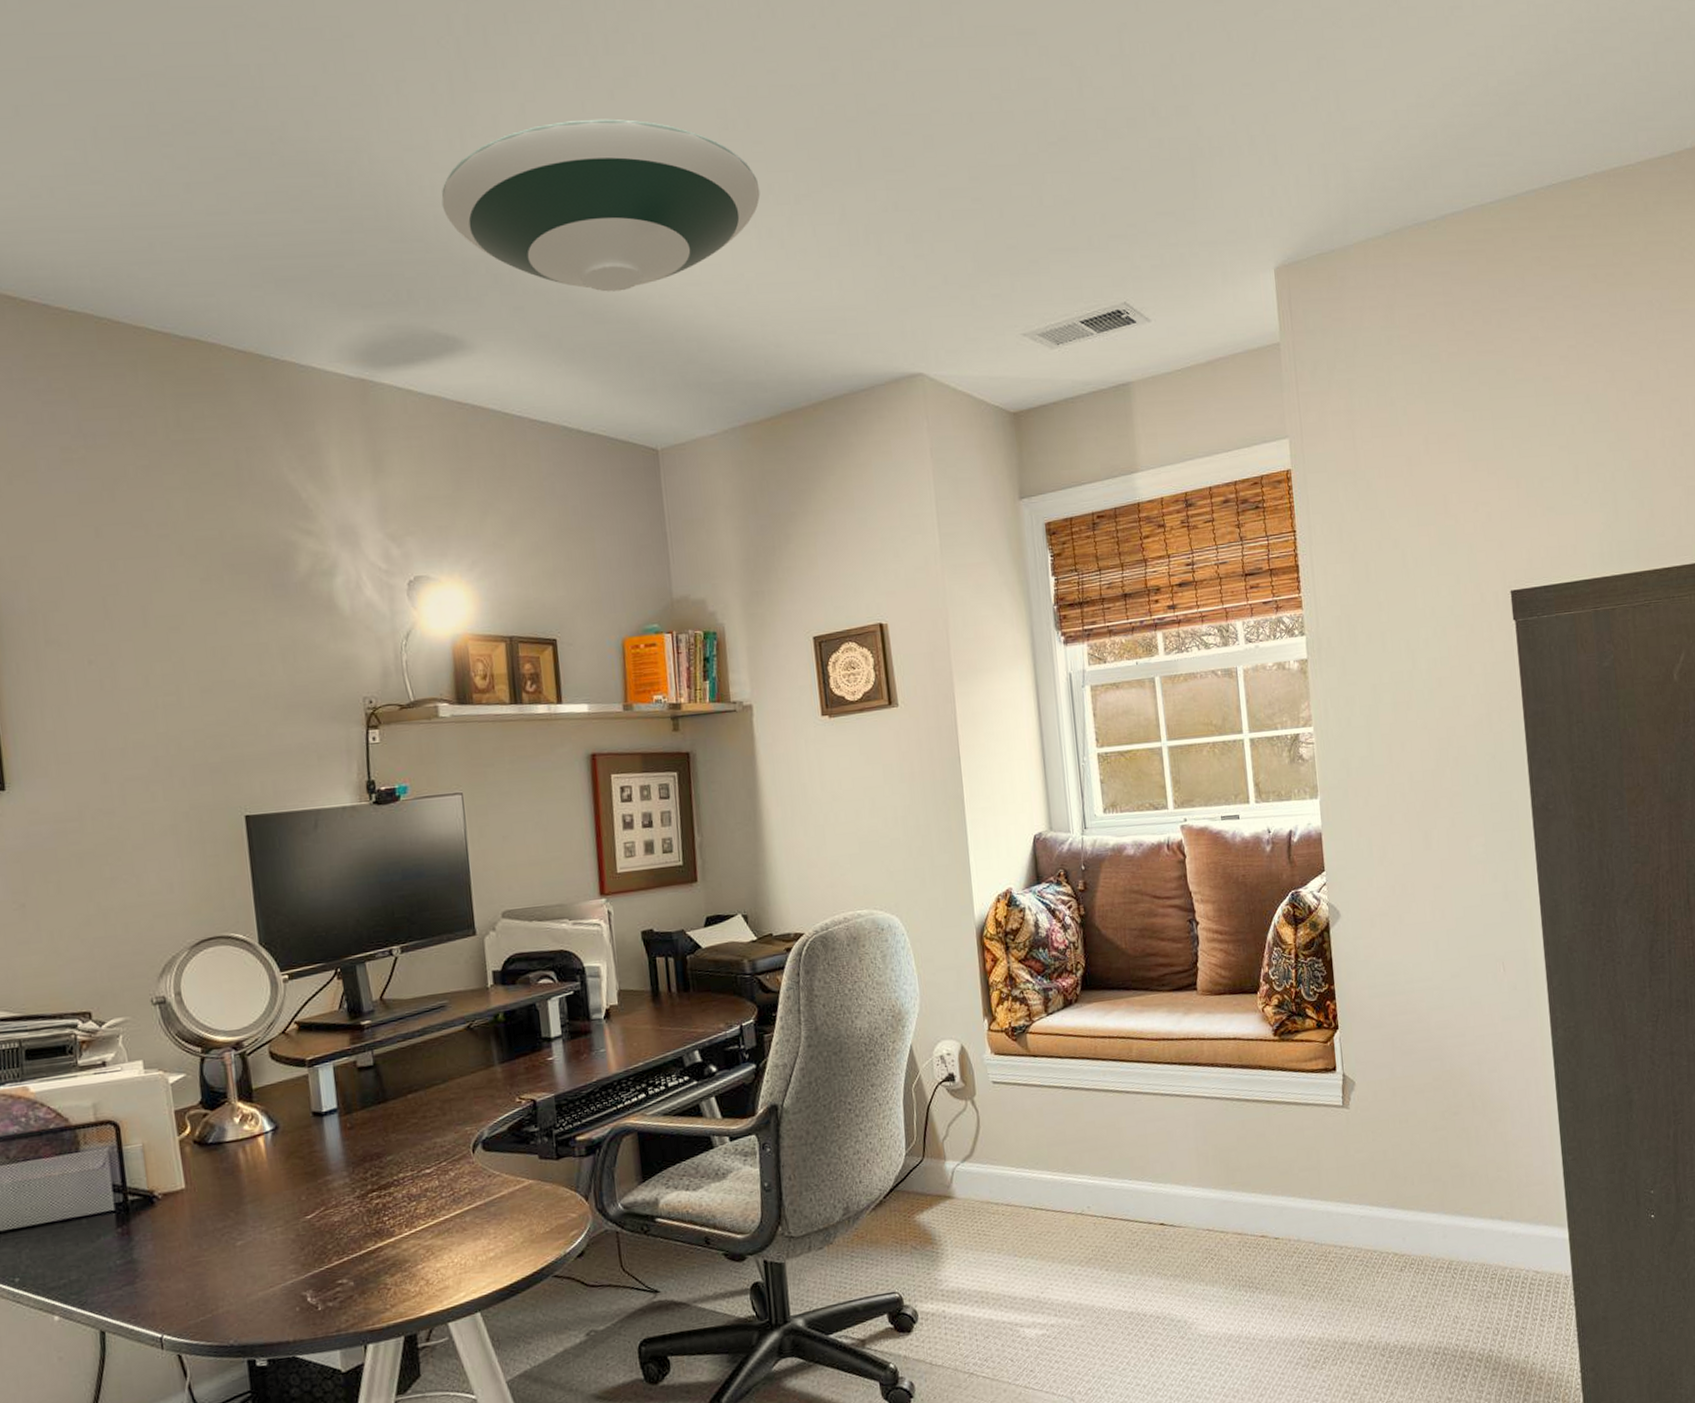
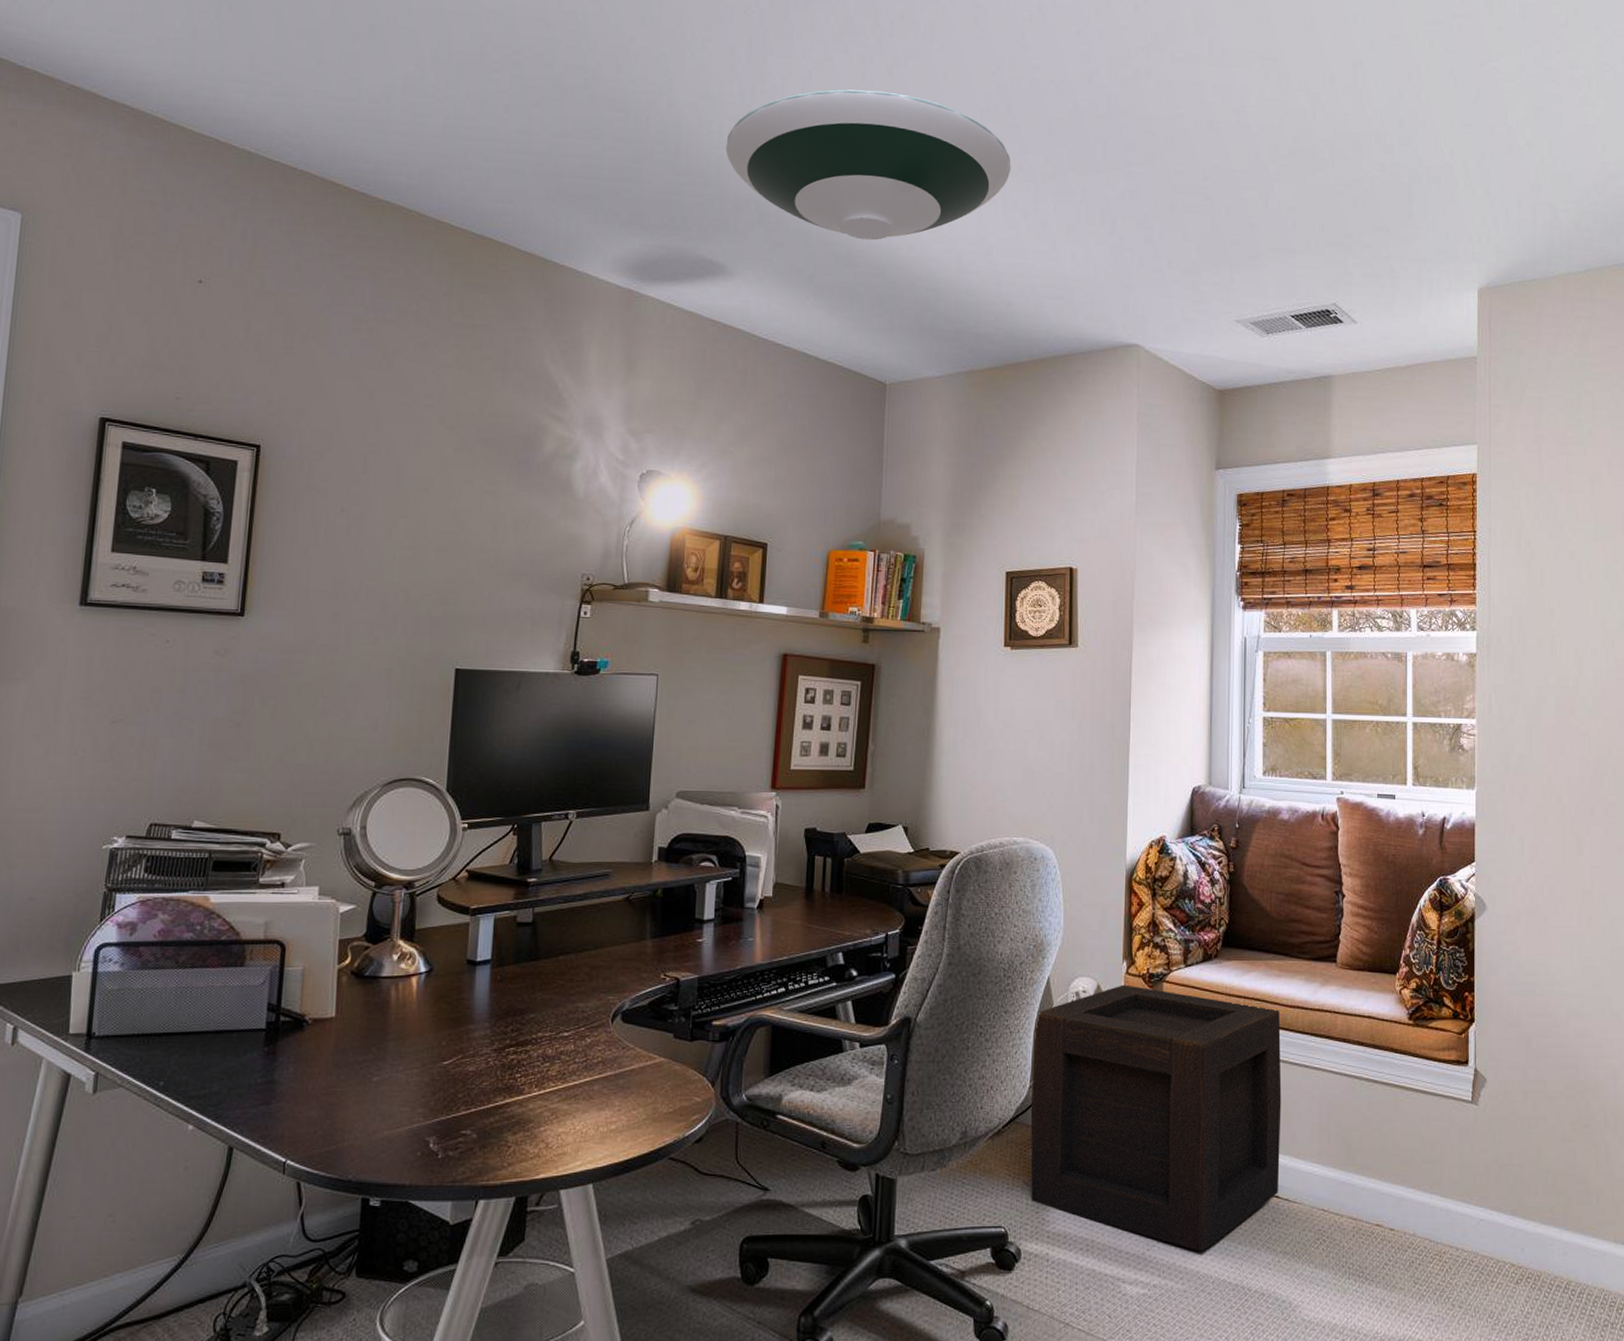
wooden crate: none [903,1041,1163,1287] -> present [1030,984,1282,1251]

